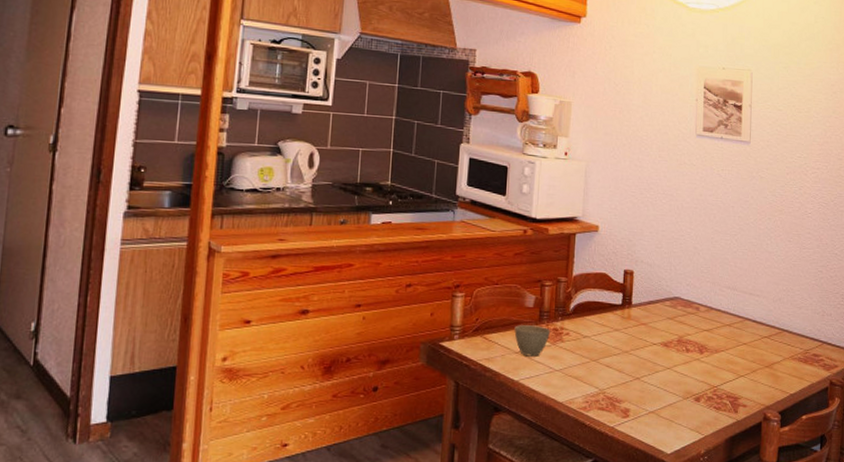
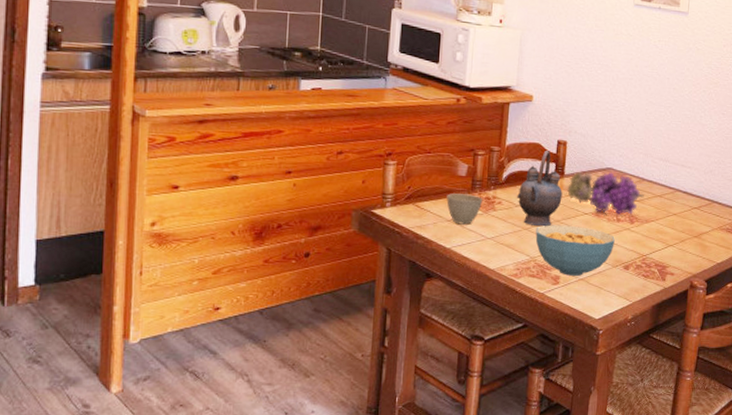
teapot: none [584,280,630,358] -> present [516,151,563,227]
cereal bowl: none [604,356,685,408] -> present [535,225,615,276]
grape: none [634,302,713,345] -> present [566,172,644,215]

